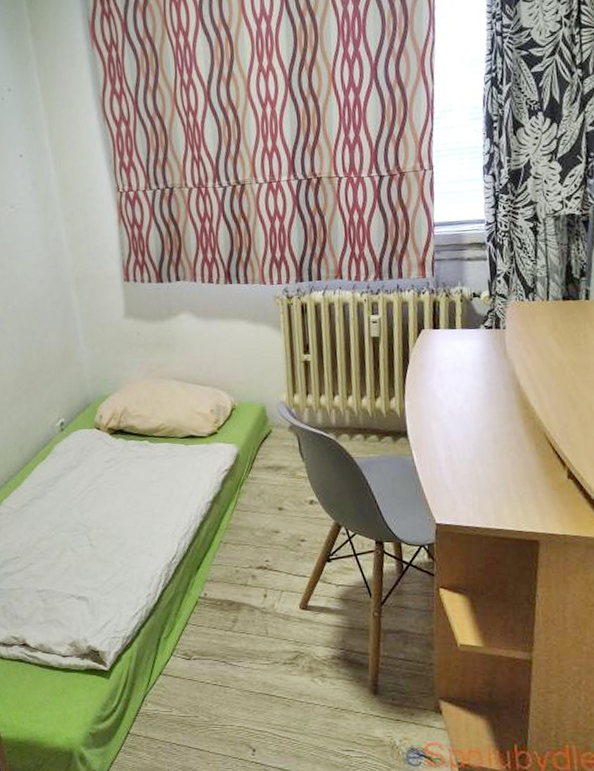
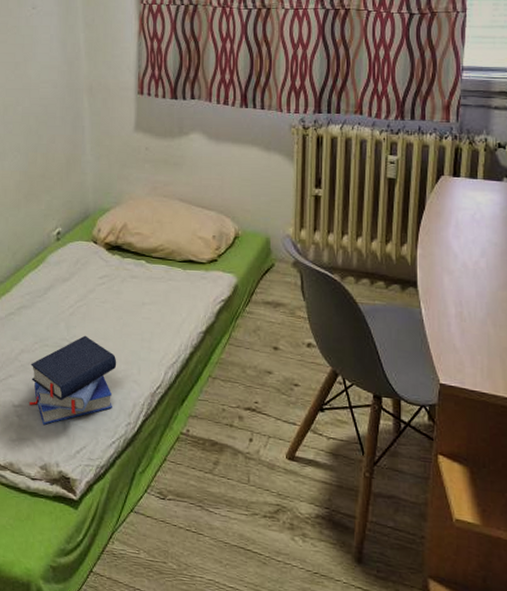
book: none [49,518,132,605] -> present [28,335,117,425]

